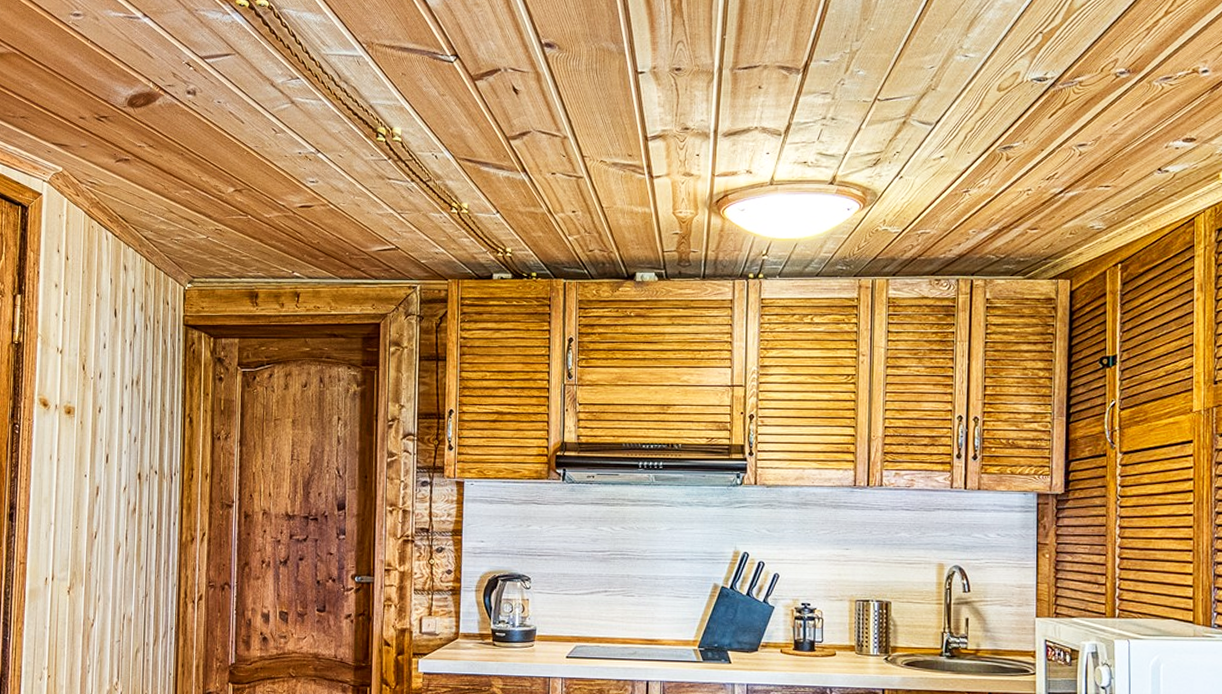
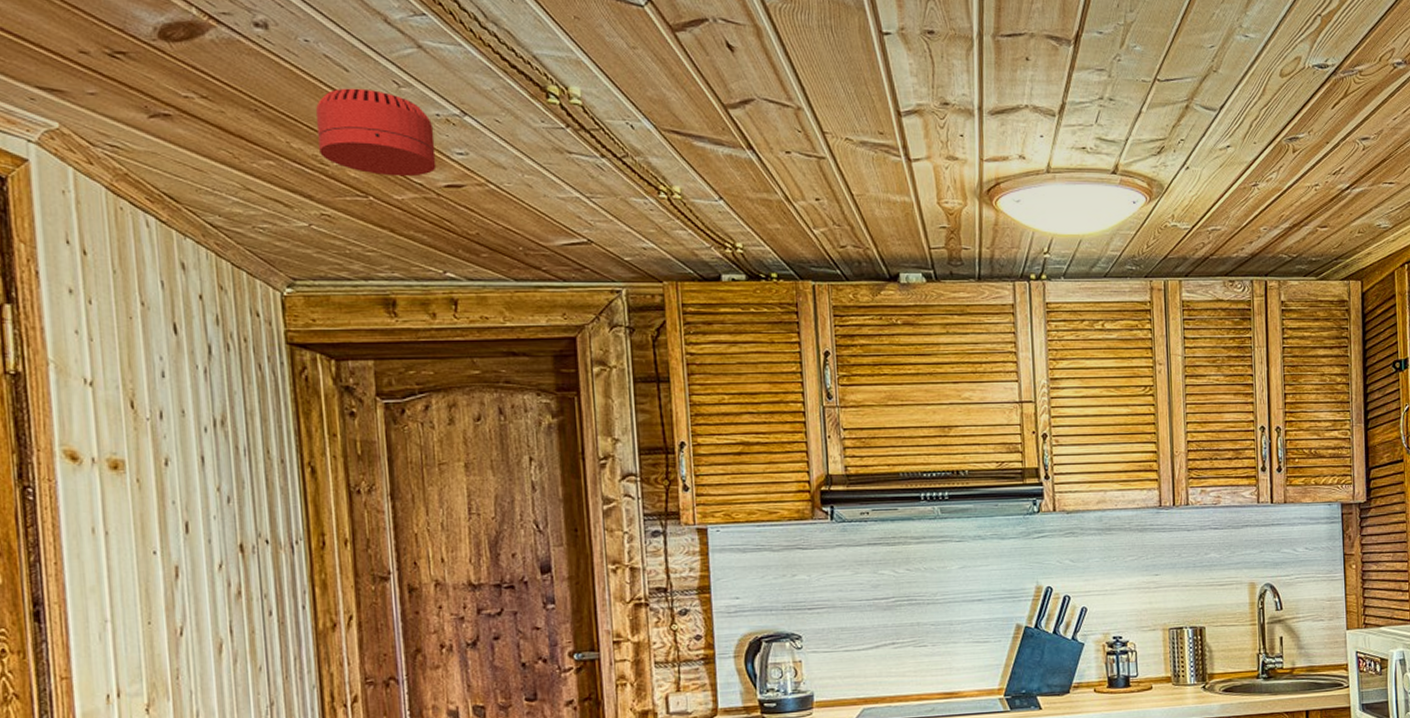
smoke detector: none [219,135,296,200] -> present [316,88,437,177]

